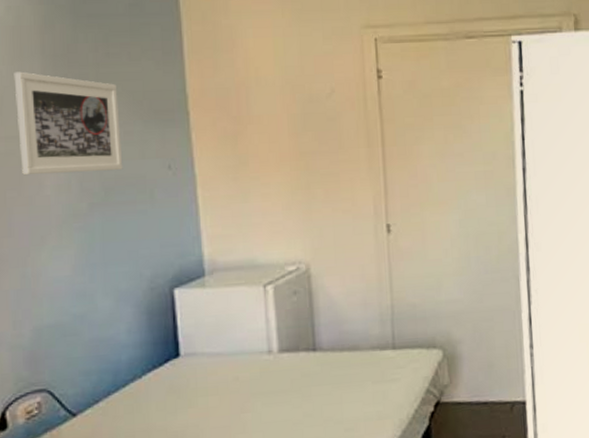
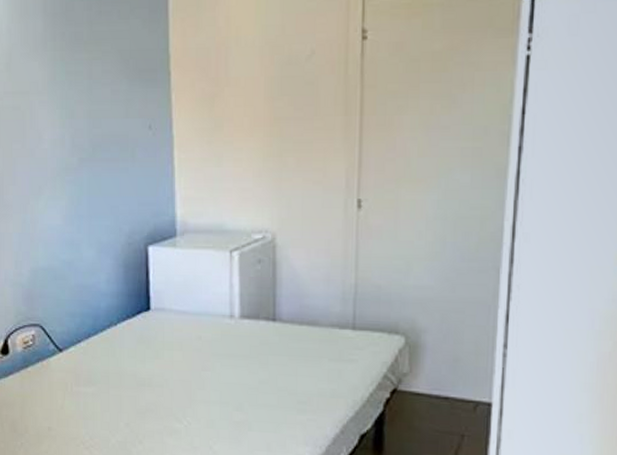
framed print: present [13,71,123,175] -> none [20,29,109,128]

